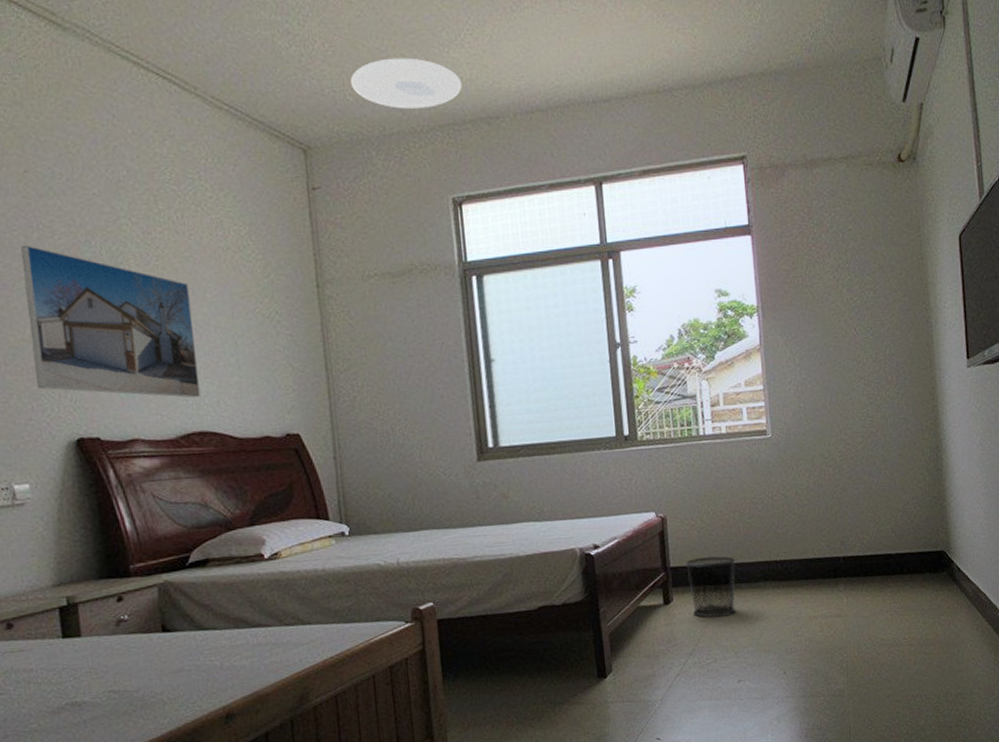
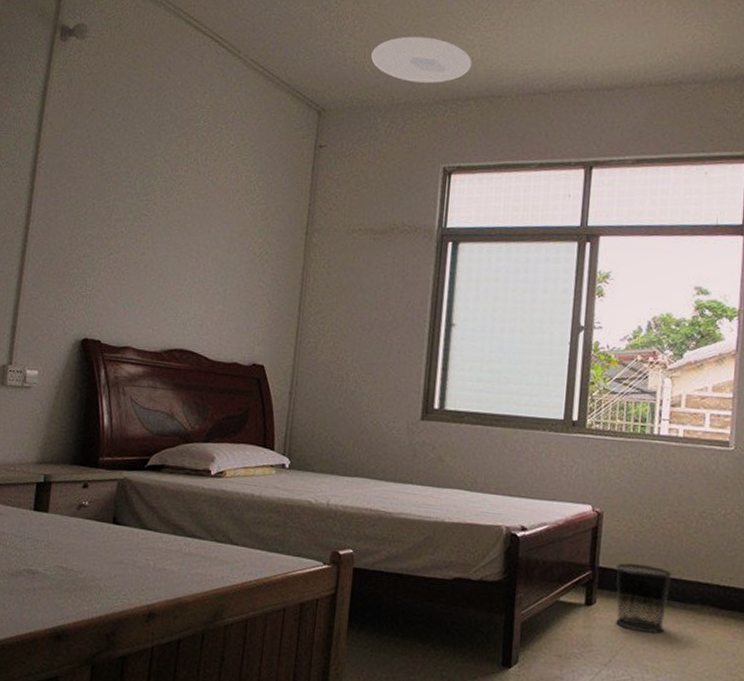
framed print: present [21,244,201,398] -> none [63,169,198,319]

